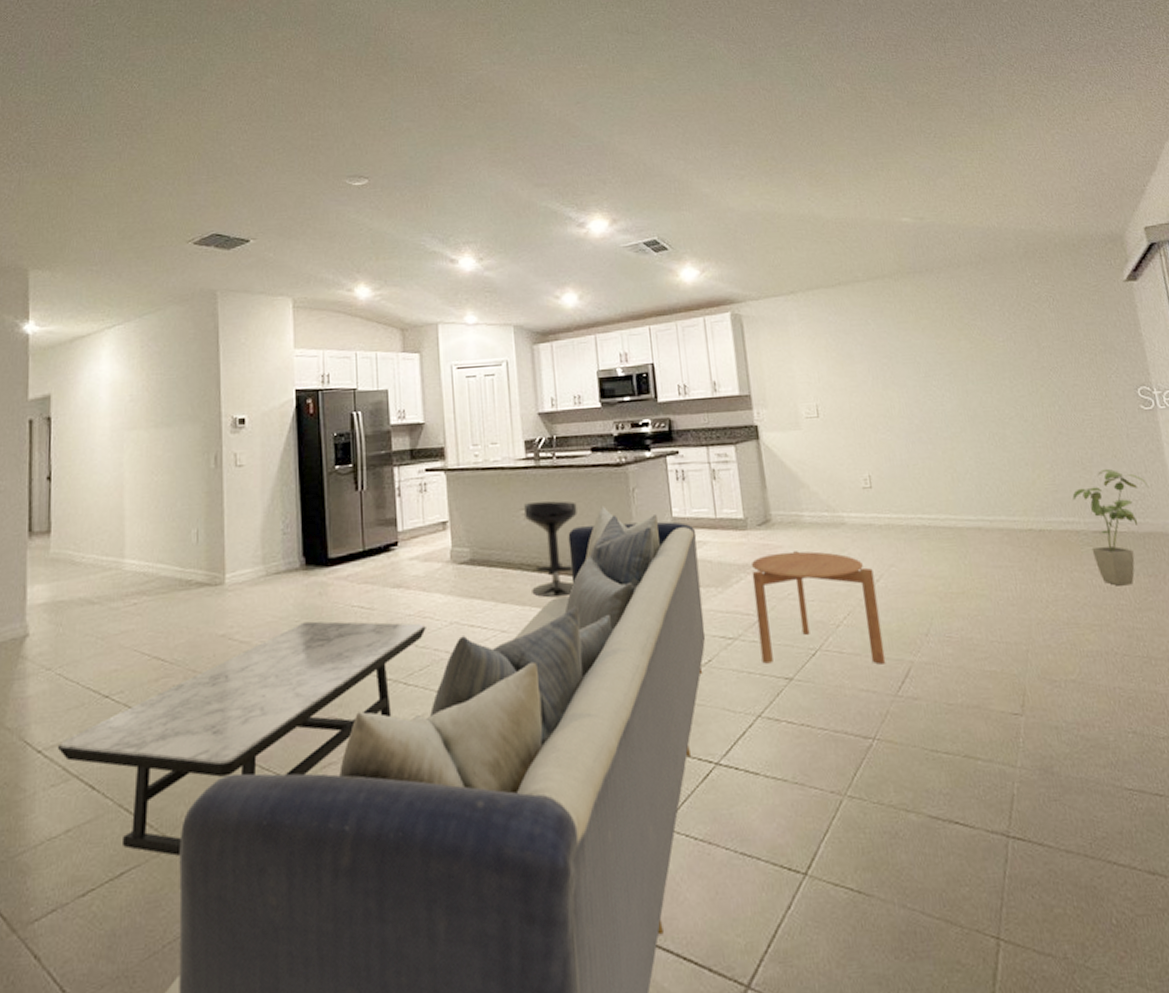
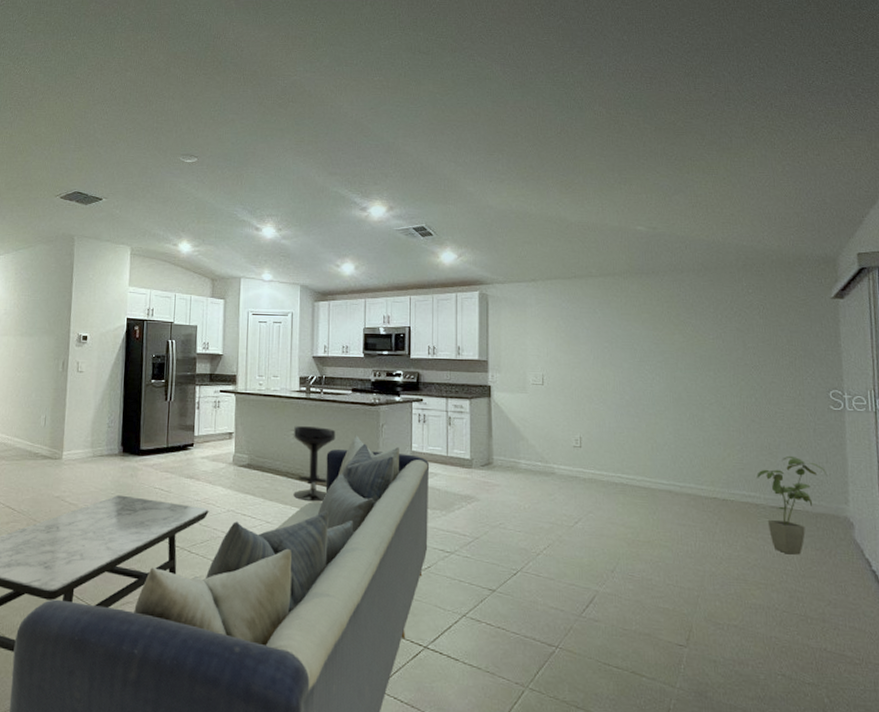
side table: present [750,551,886,664] -> none [471,490,575,590]

